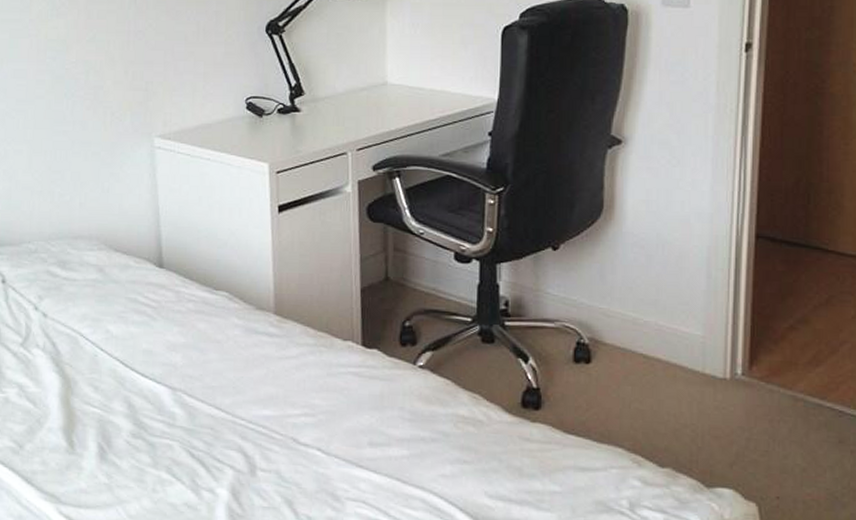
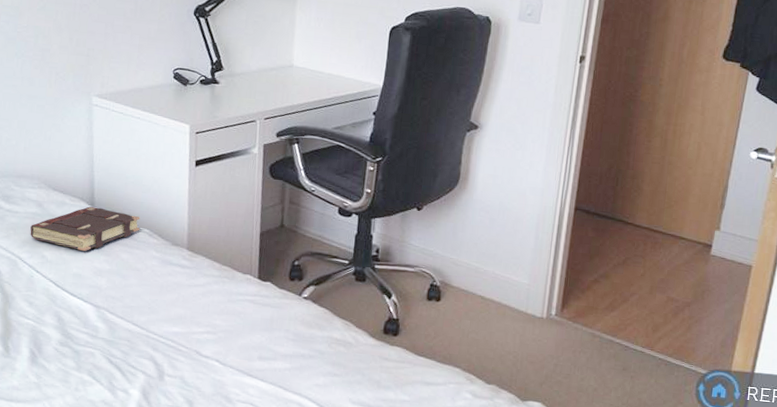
book: none [91,268,218,322] -> present [30,206,141,251]

